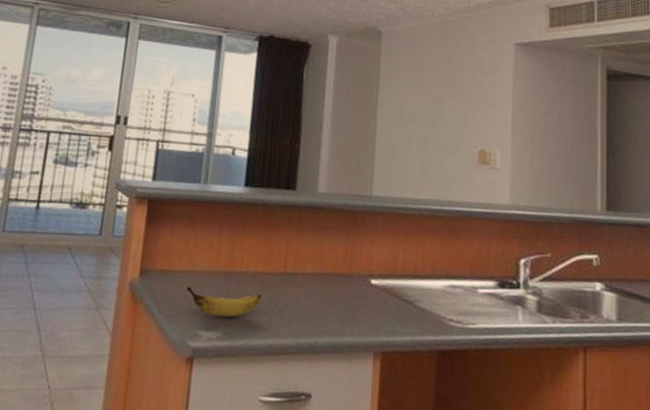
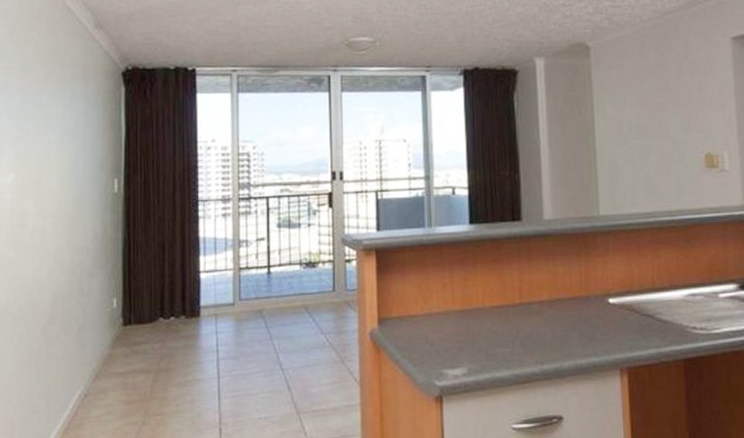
banana: present [186,286,262,317] -> none [425,328,501,354]

